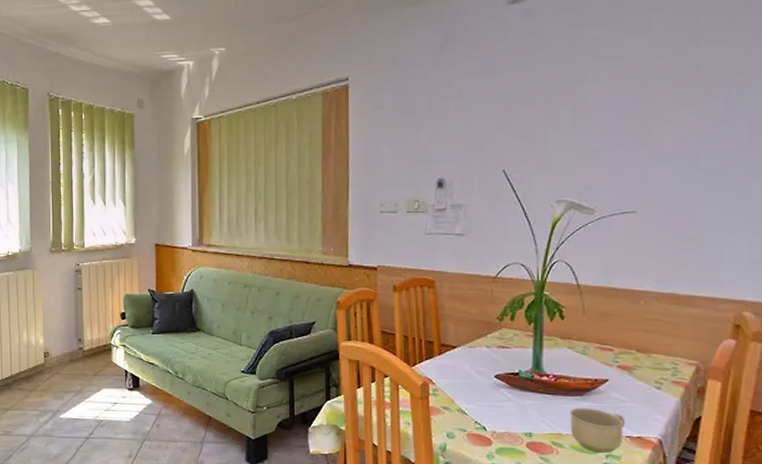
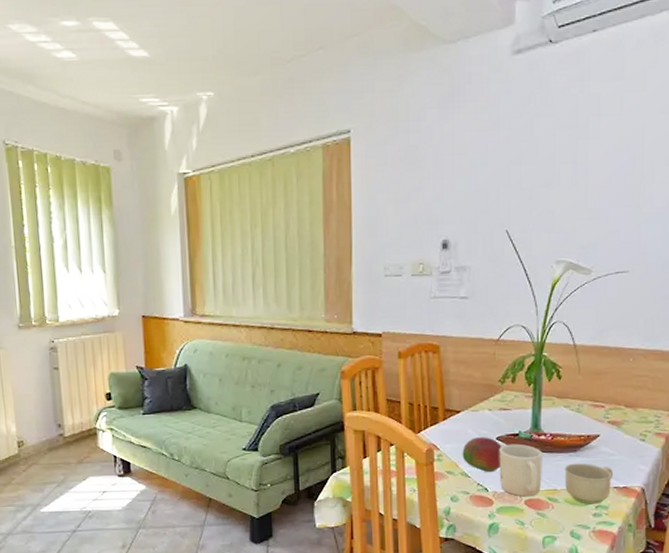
fruit: none [459,374,501,411] -> present [462,437,502,473]
mug: none [498,383,545,439] -> present [499,443,542,497]

